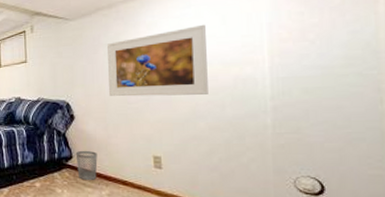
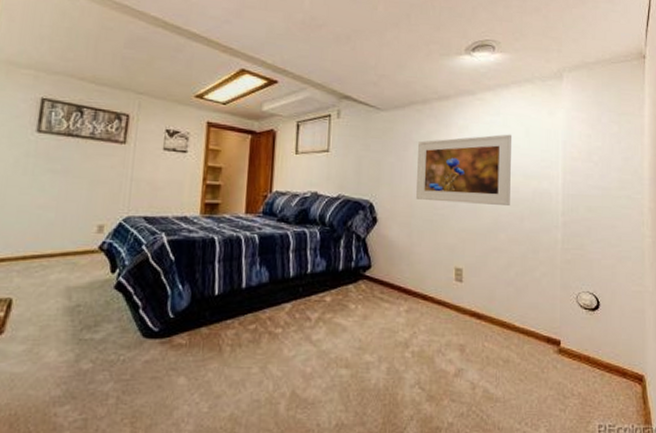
wastebasket: present [75,150,98,181] -> none [374,259,398,295]

